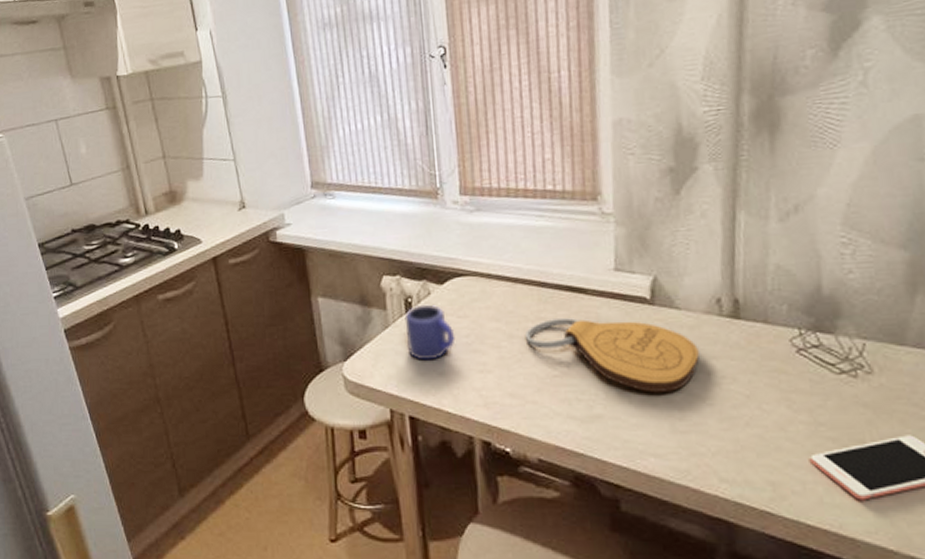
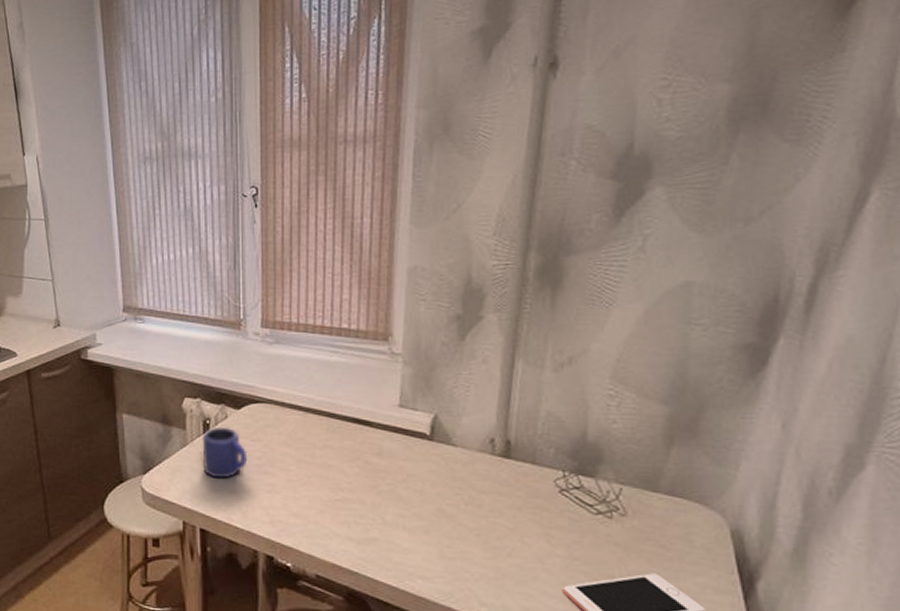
cutting board: present [524,318,700,392] -> none [311,448,470,521]

